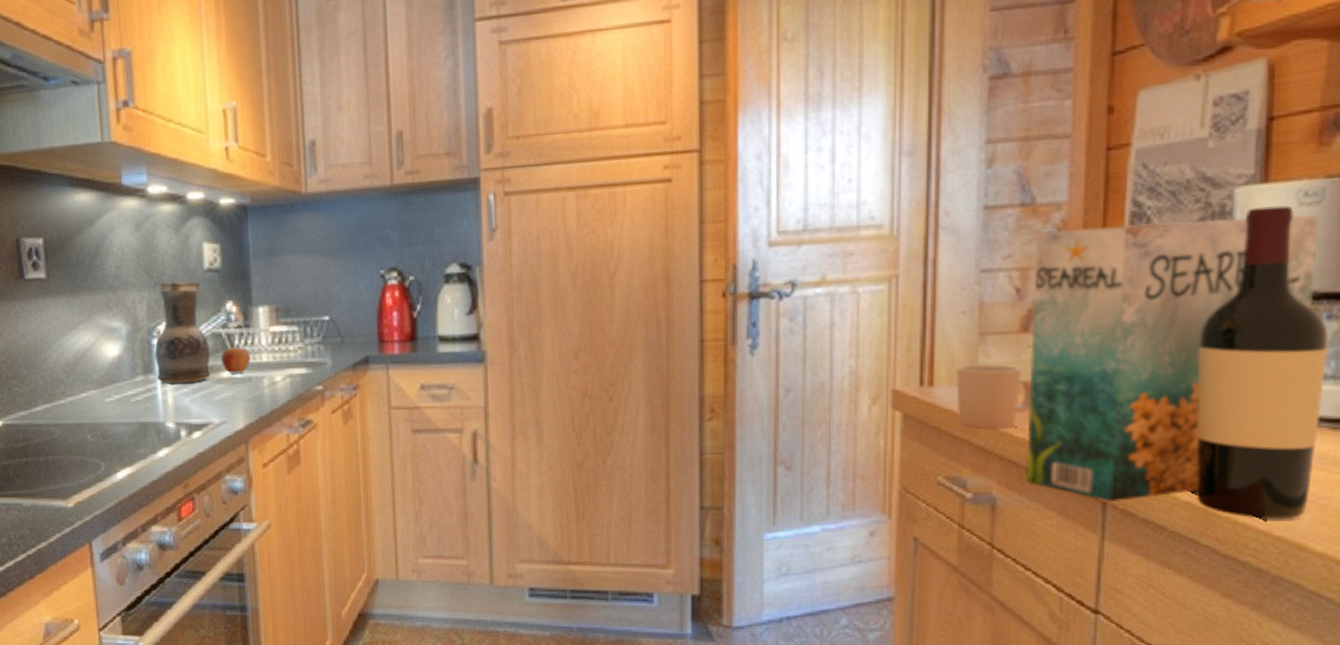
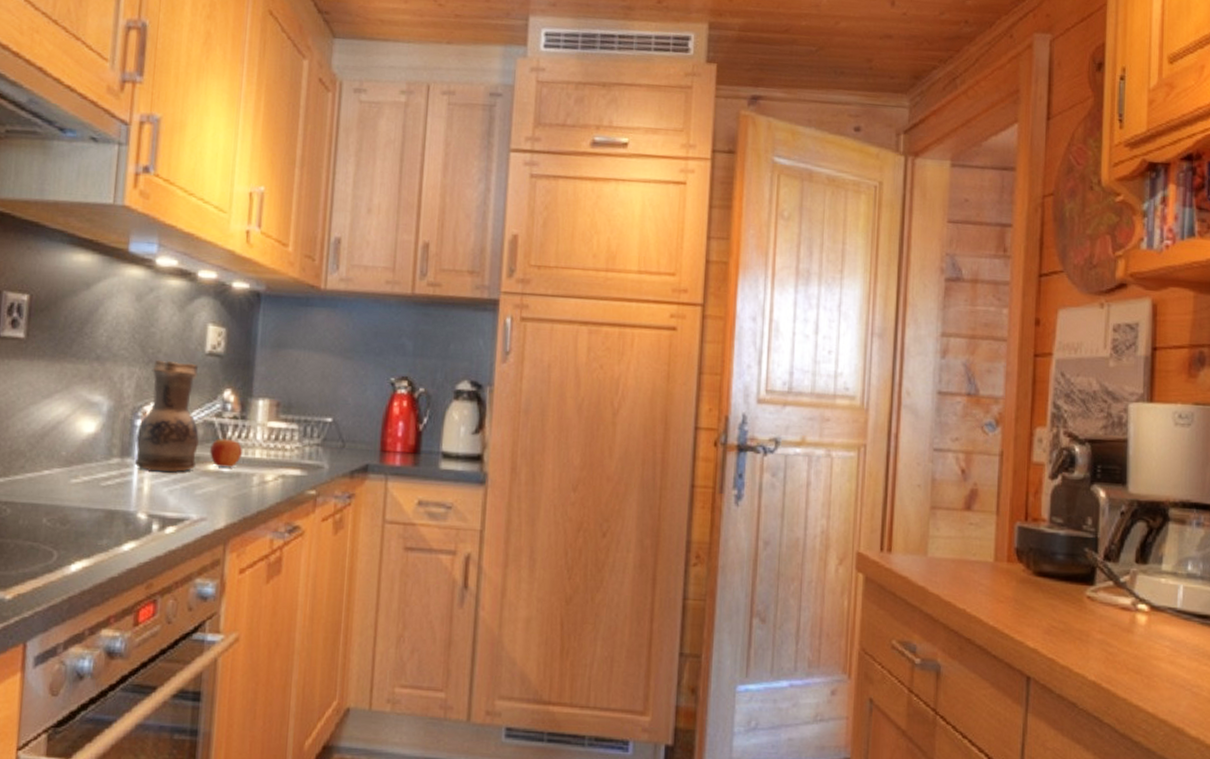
mug: present [955,364,1032,430] -> none [910,535,973,600]
cereal box: present [1025,214,1319,502] -> none [964,420,1190,677]
wine bottle: present [1196,205,1328,520] -> none [1100,422,1197,704]

